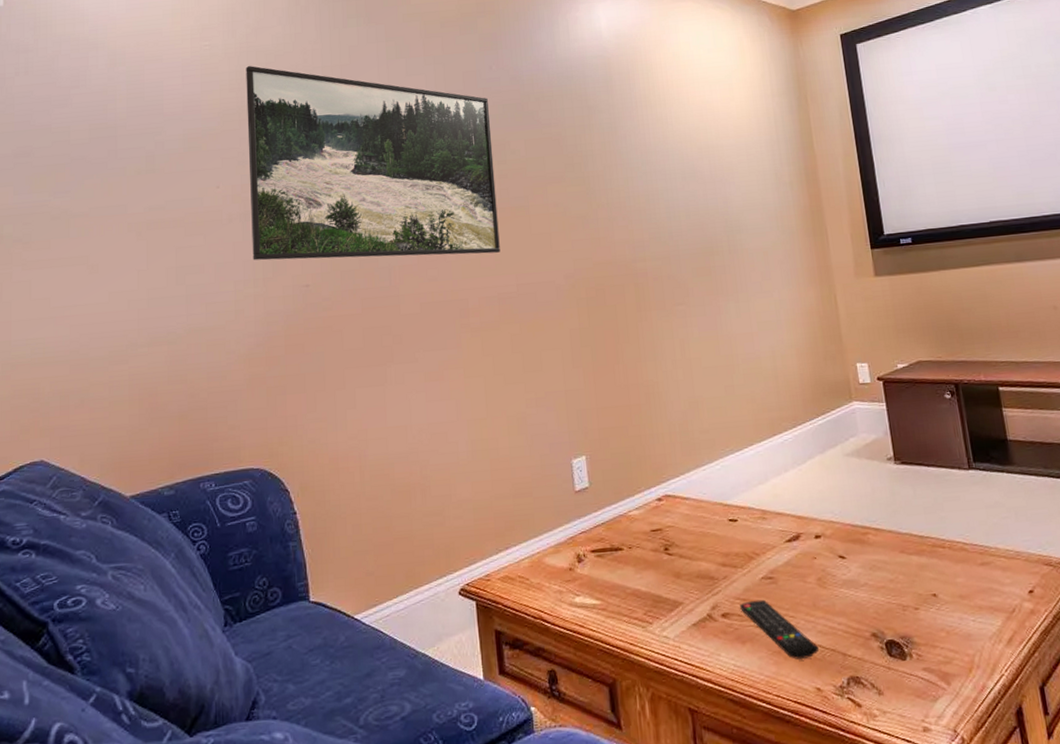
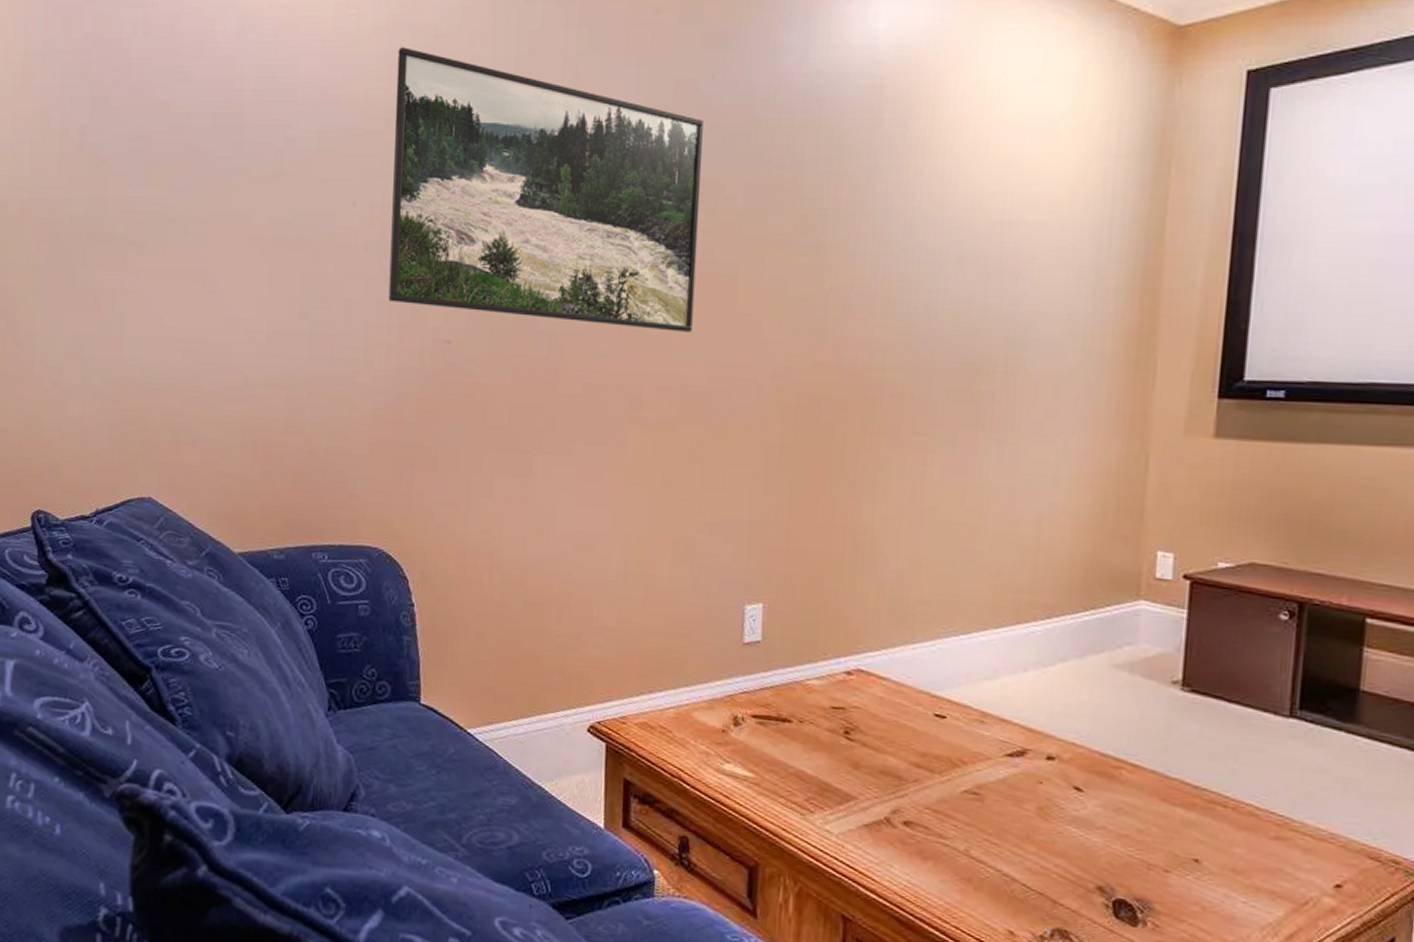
remote control: present [740,599,819,659] -> none [929,813,1022,895]

